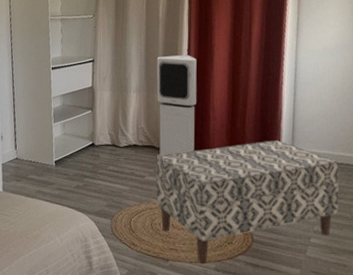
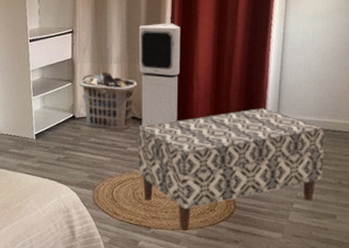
clothes hamper: none [99,100,156,160] -> present [79,72,138,131]

